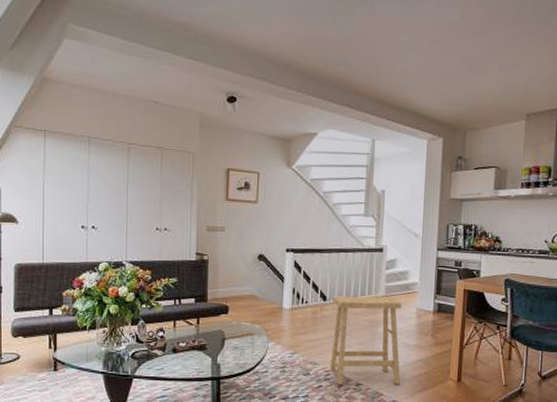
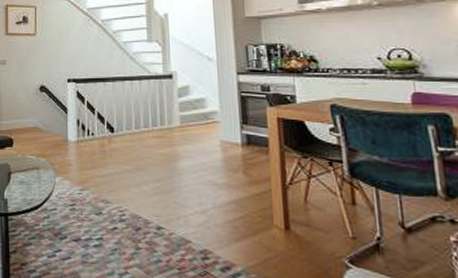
stool: present [329,296,402,385] -> none [121,127,211,231]

